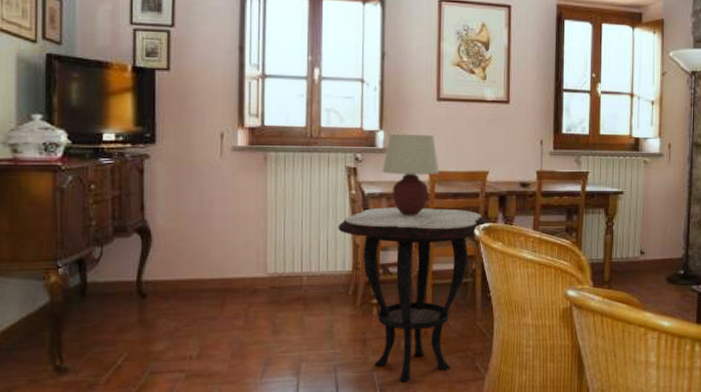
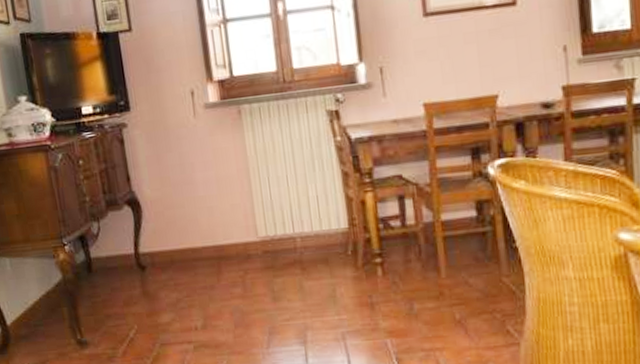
side table: present [338,207,487,383] -> none [326,145,504,350]
table lamp: present [382,133,439,216] -> none [367,59,437,160]

